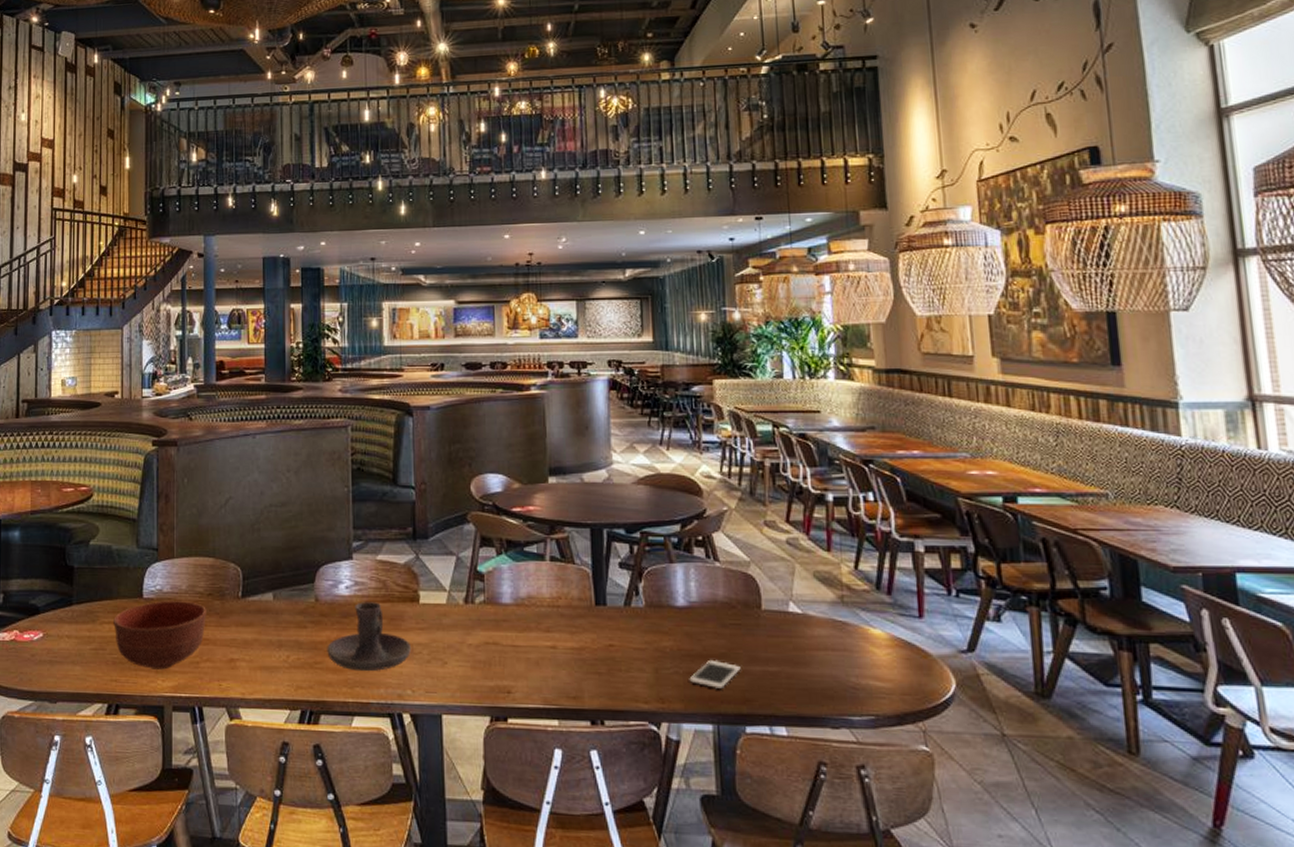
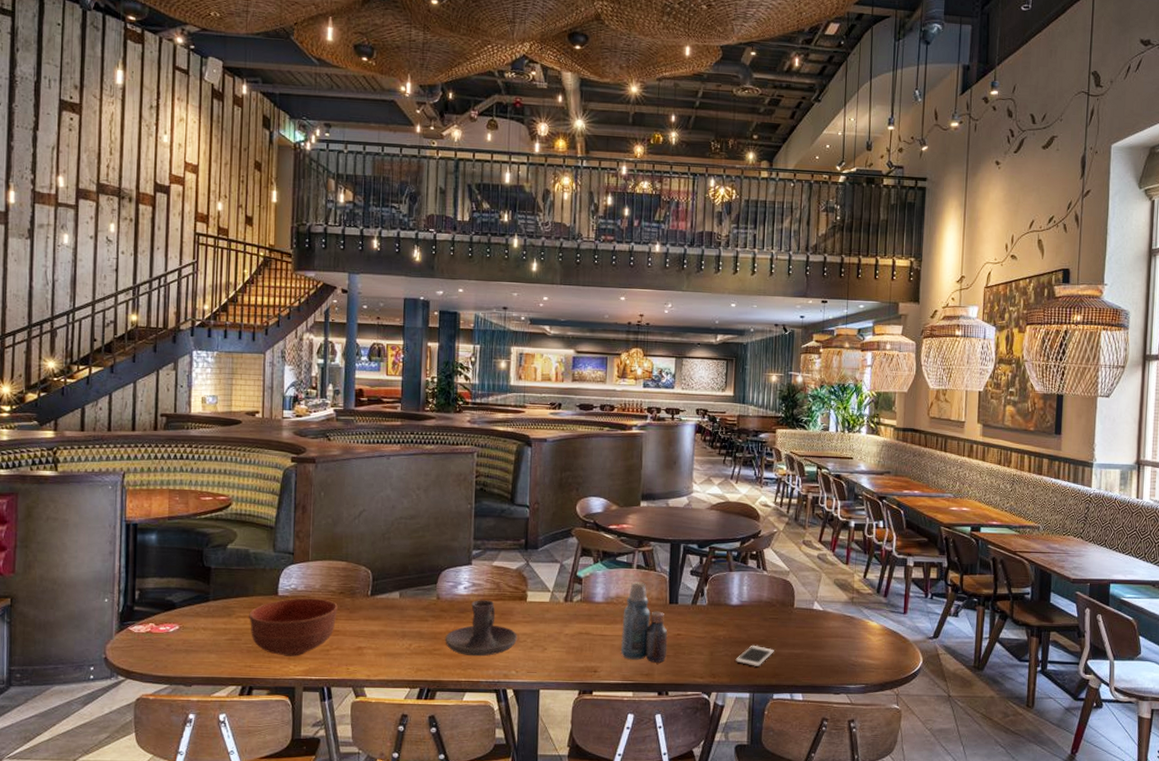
bottle: none [537,577,598,682] -> present [621,581,668,663]

